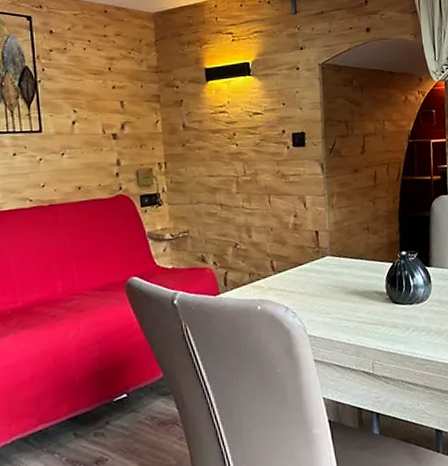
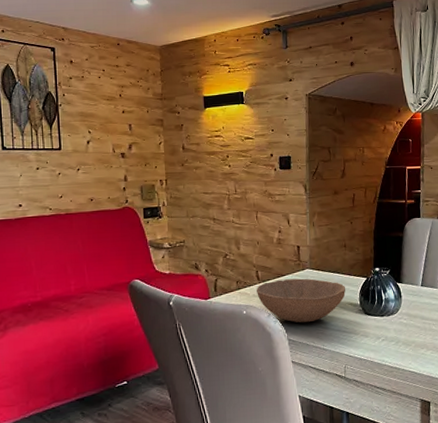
bowl: none [272,266,371,317] -> present [257,278,346,323]

